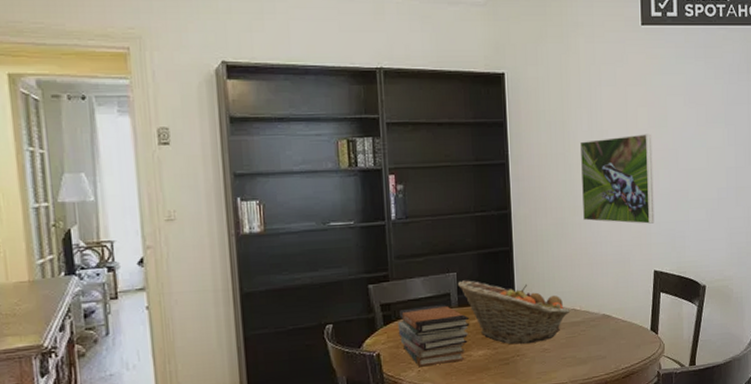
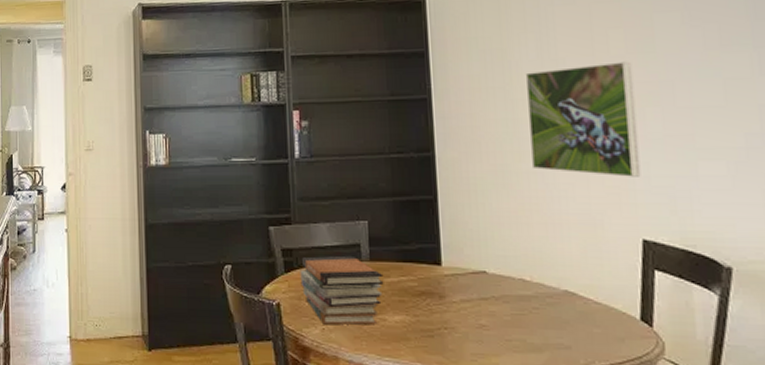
fruit basket: present [458,280,569,345] -> none [370,231,516,315]

